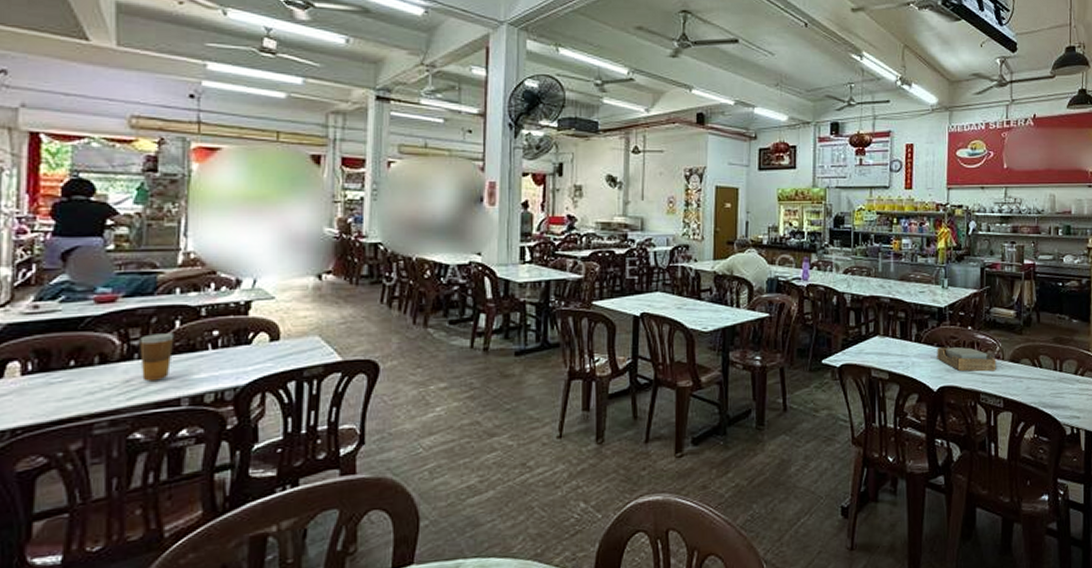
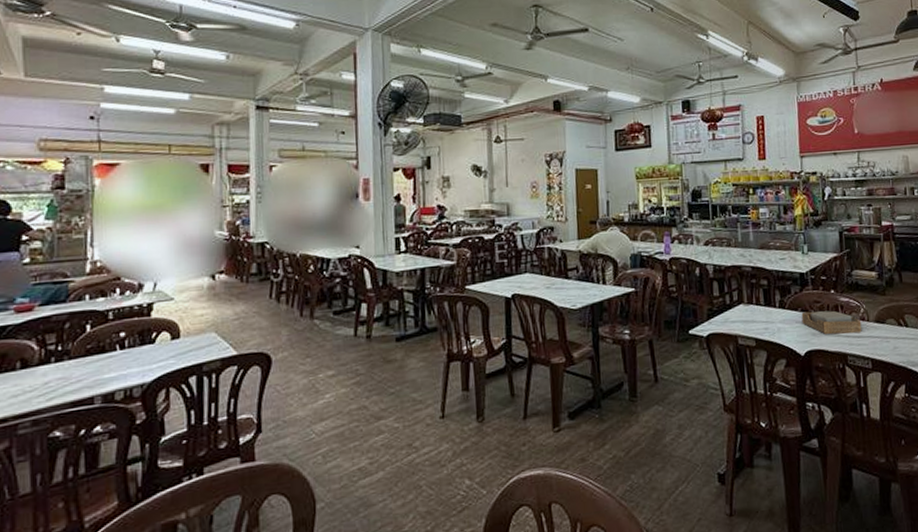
beverage cup: present [140,333,175,382] -> none [55,337,86,383]

